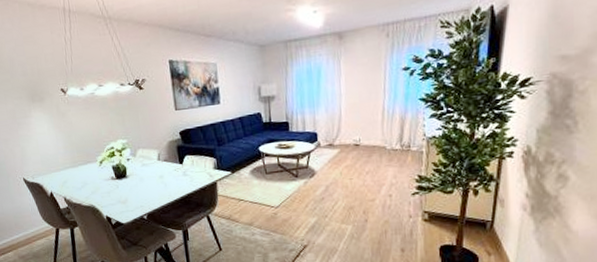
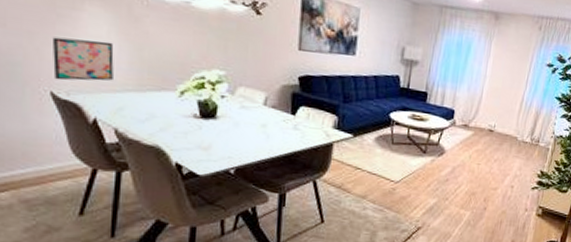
wall art: none [17,135,57,169] -> present [52,37,114,81]

